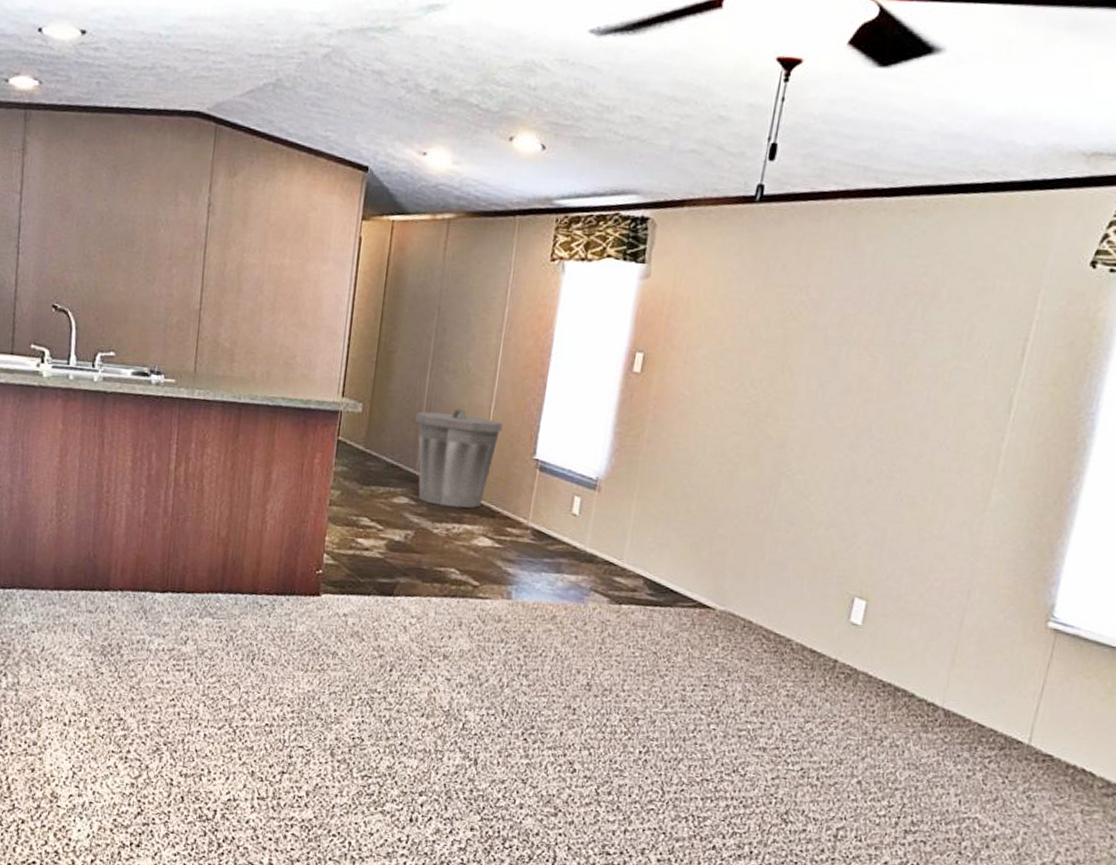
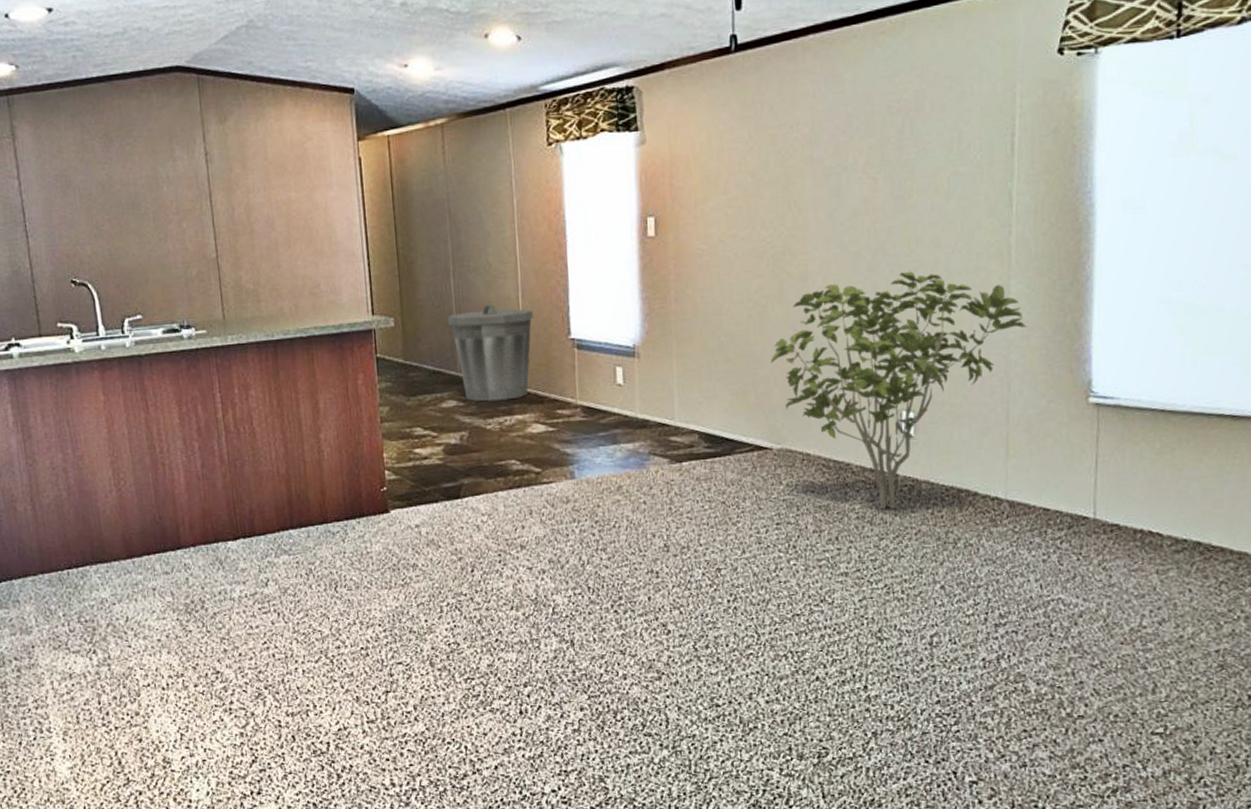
shrub: none [731,455,1000,694] -> present [771,271,1027,509]

